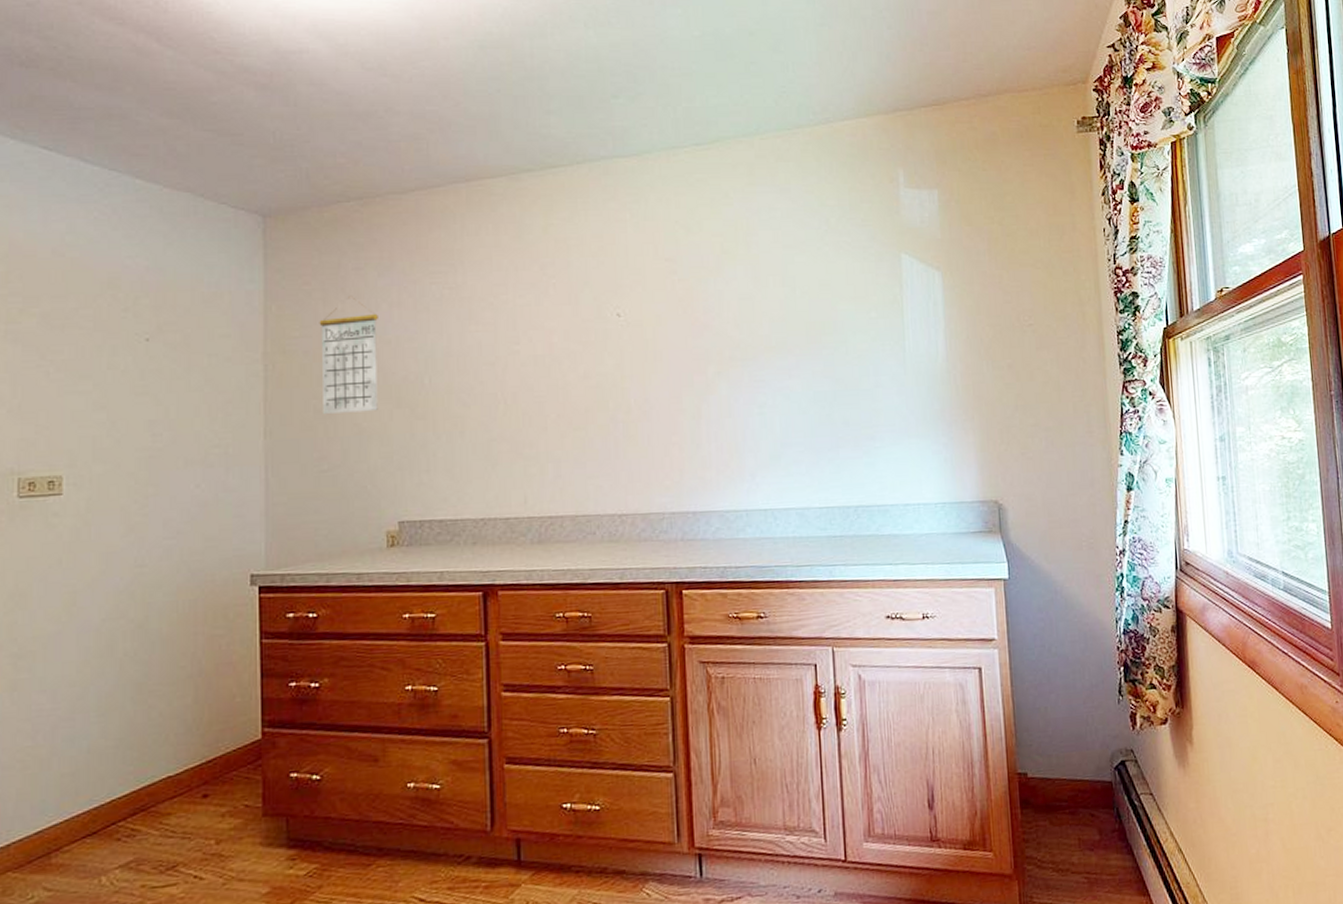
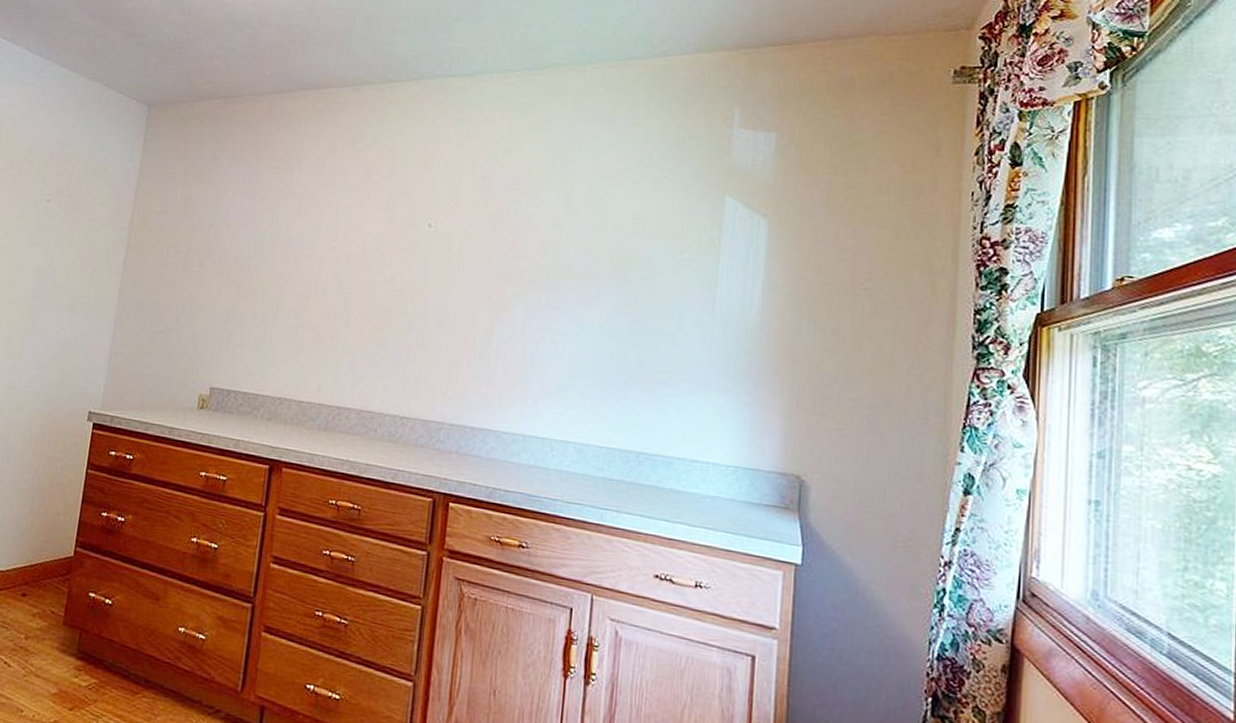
calendar: present [319,295,378,414] -> none [167,181,224,286]

